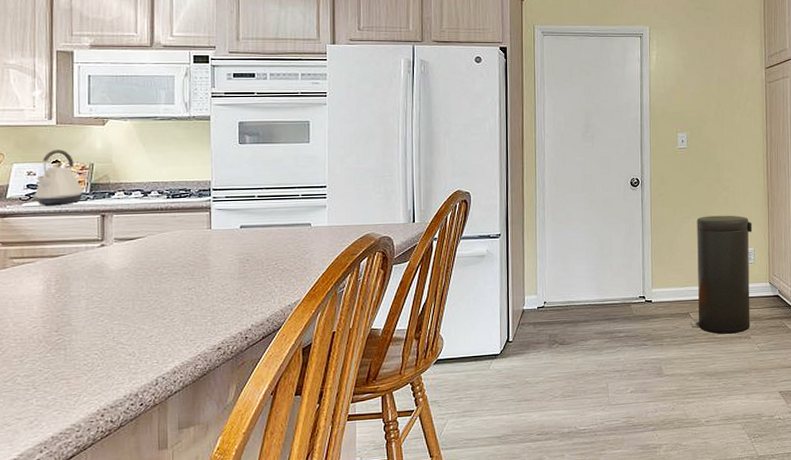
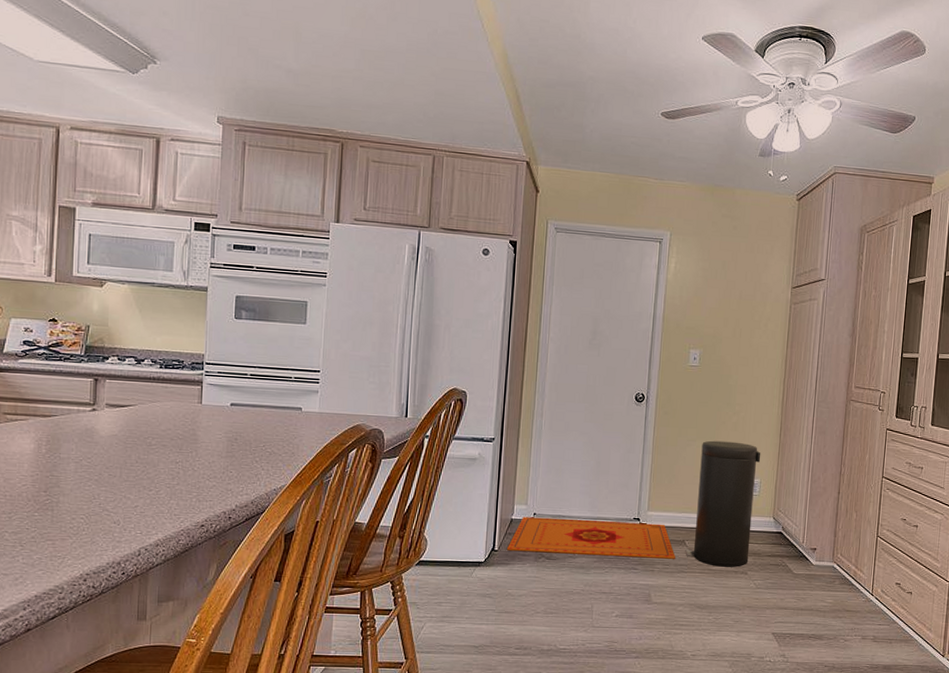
kettle: present [35,150,84,205] -> none [31,308,79,365]
doormat: none [520,299,682,341] -> present [506,516,675,559]

